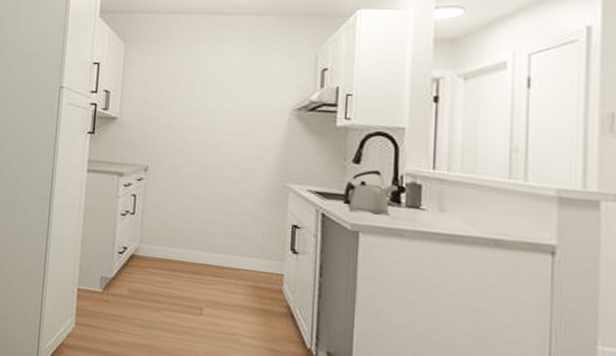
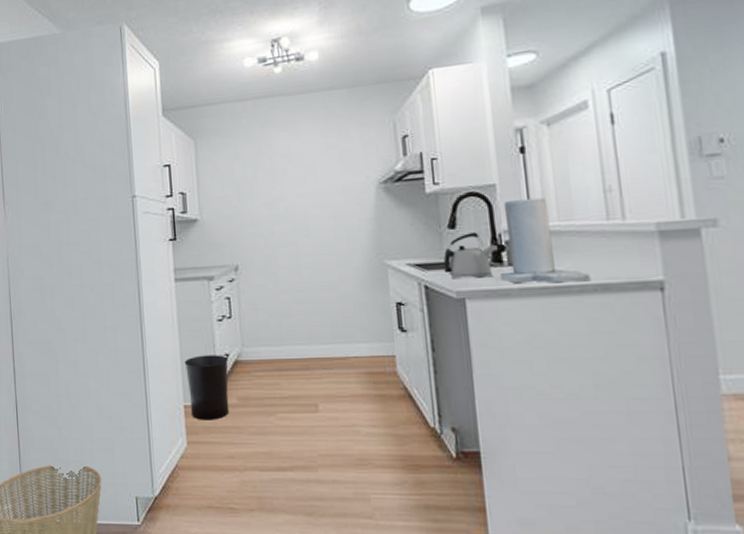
waste bin: none [83,244,126,307] -> present [184,355,230,420]
paper towel: none [396,145,484,235] -> present [500,197,591,284]

